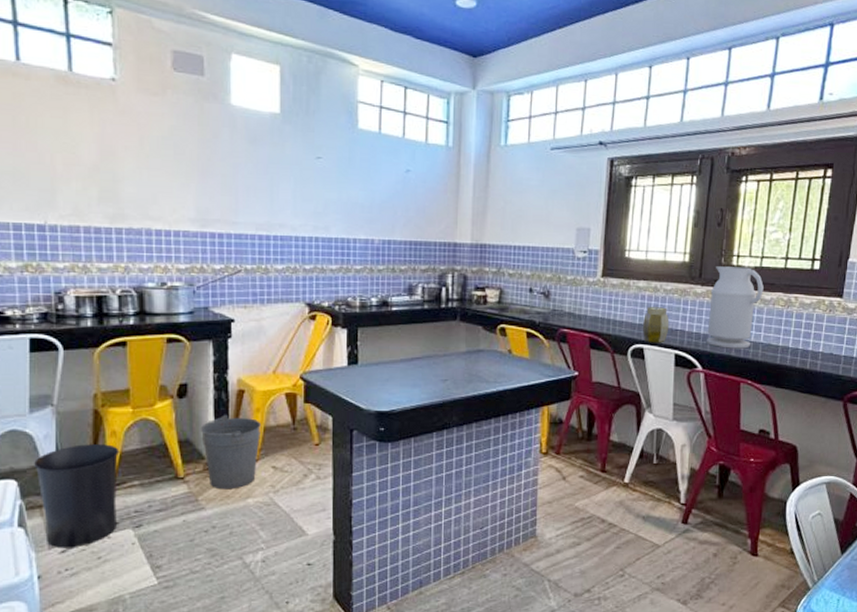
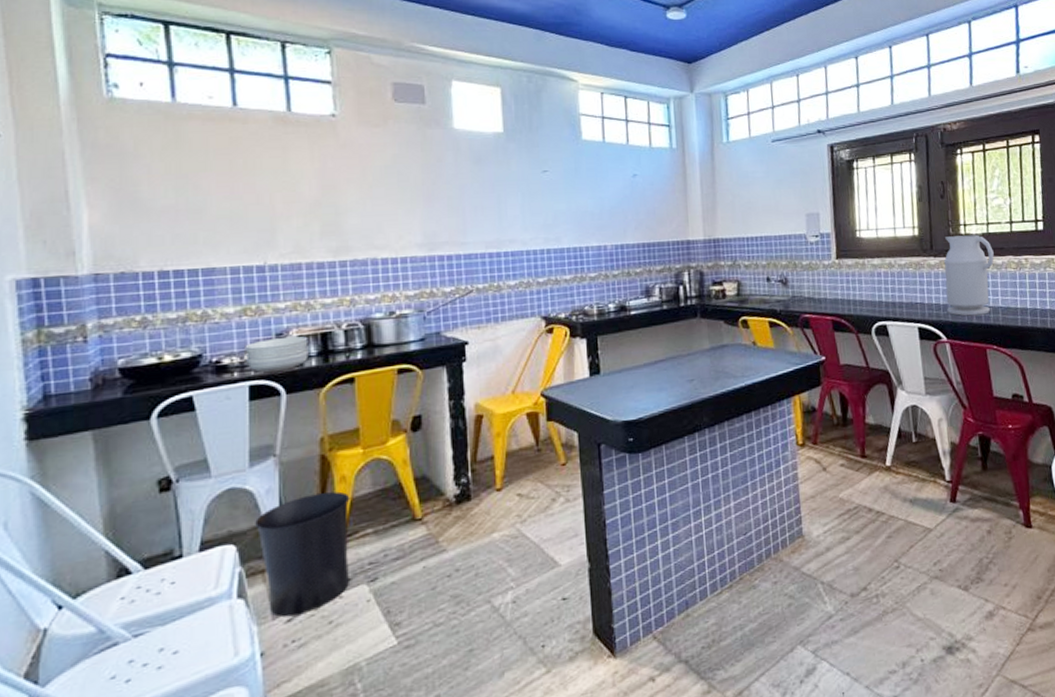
bowl: none [26,296,85,329] -> present [245,336,309,373]
bucket: present [200,414,261,490] -> none [437,443,503,527]
jar: present [642,307,670,343] -> none [882,282,909,319]

